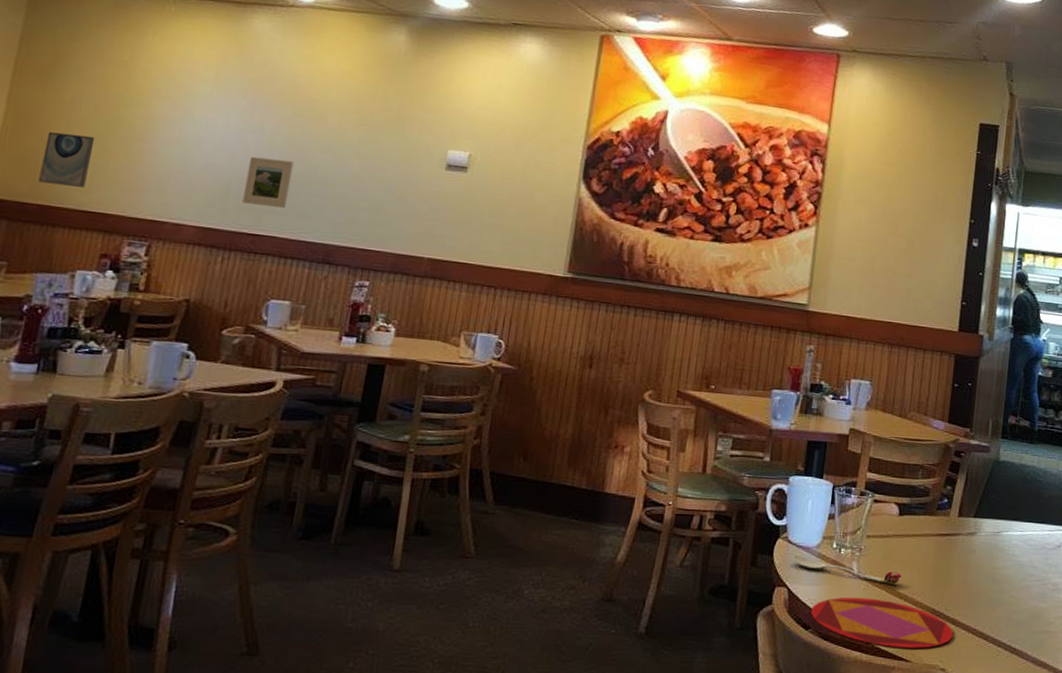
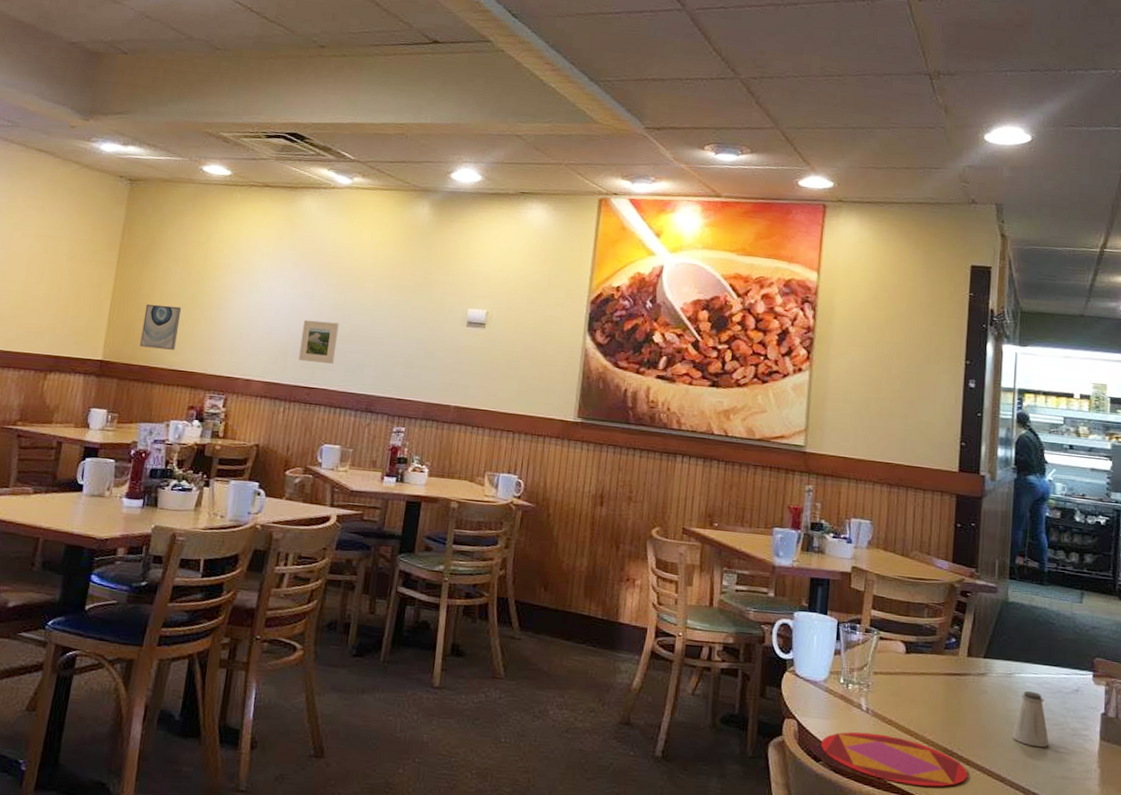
spoon: present [792,556,902,585] -> none [800,689,912,722]
saltshaker: none [997,548,1031,604] -> present [1012,690,1049,748]

